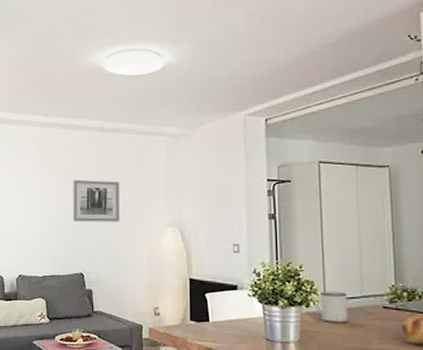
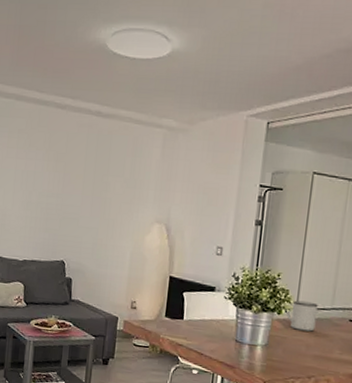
wall art: present [73,179,120,222] -> none [59,164,110,213]

